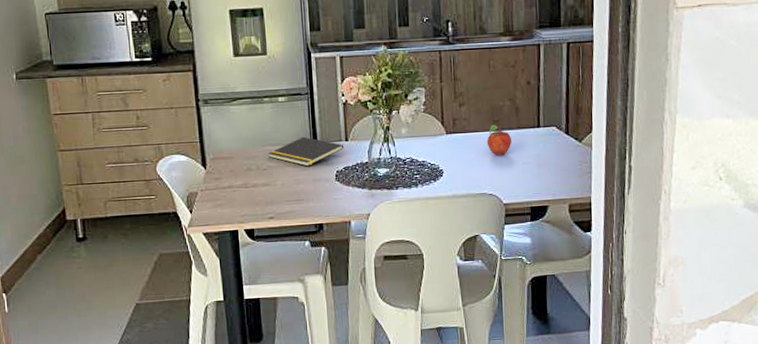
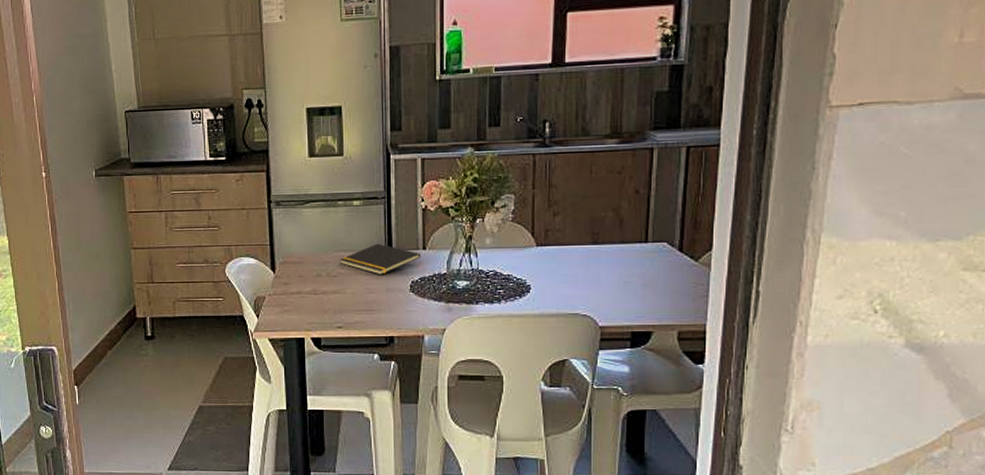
fruit: present [486,124,511,155] -> none [583,237,612,272]

